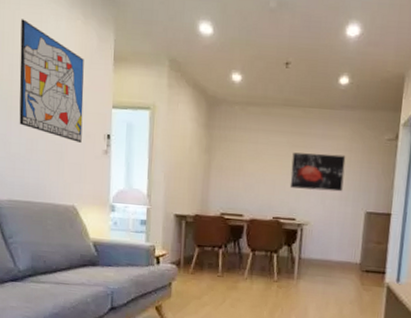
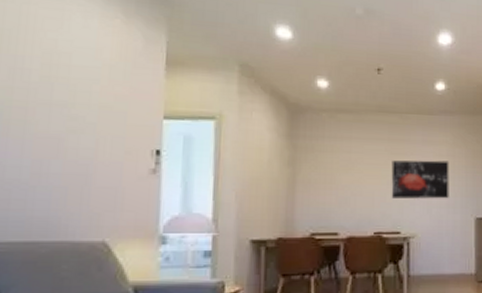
wall art: present [19,19,84,143] -> none [21,15,124,161]

